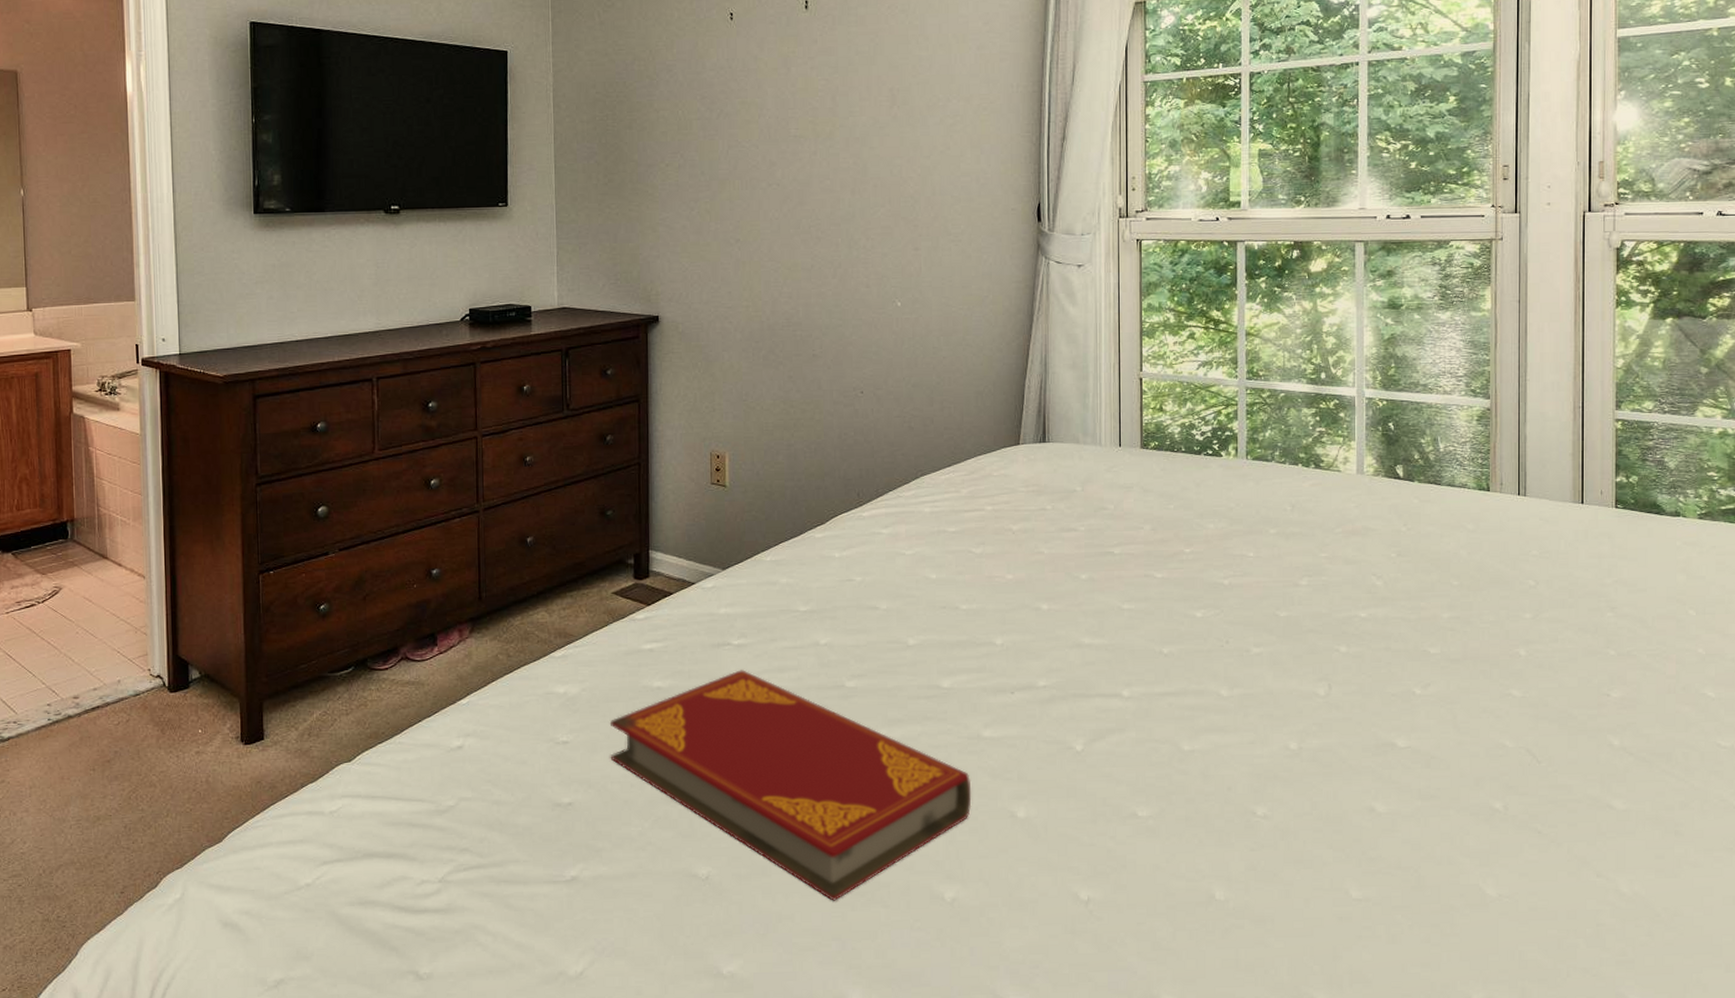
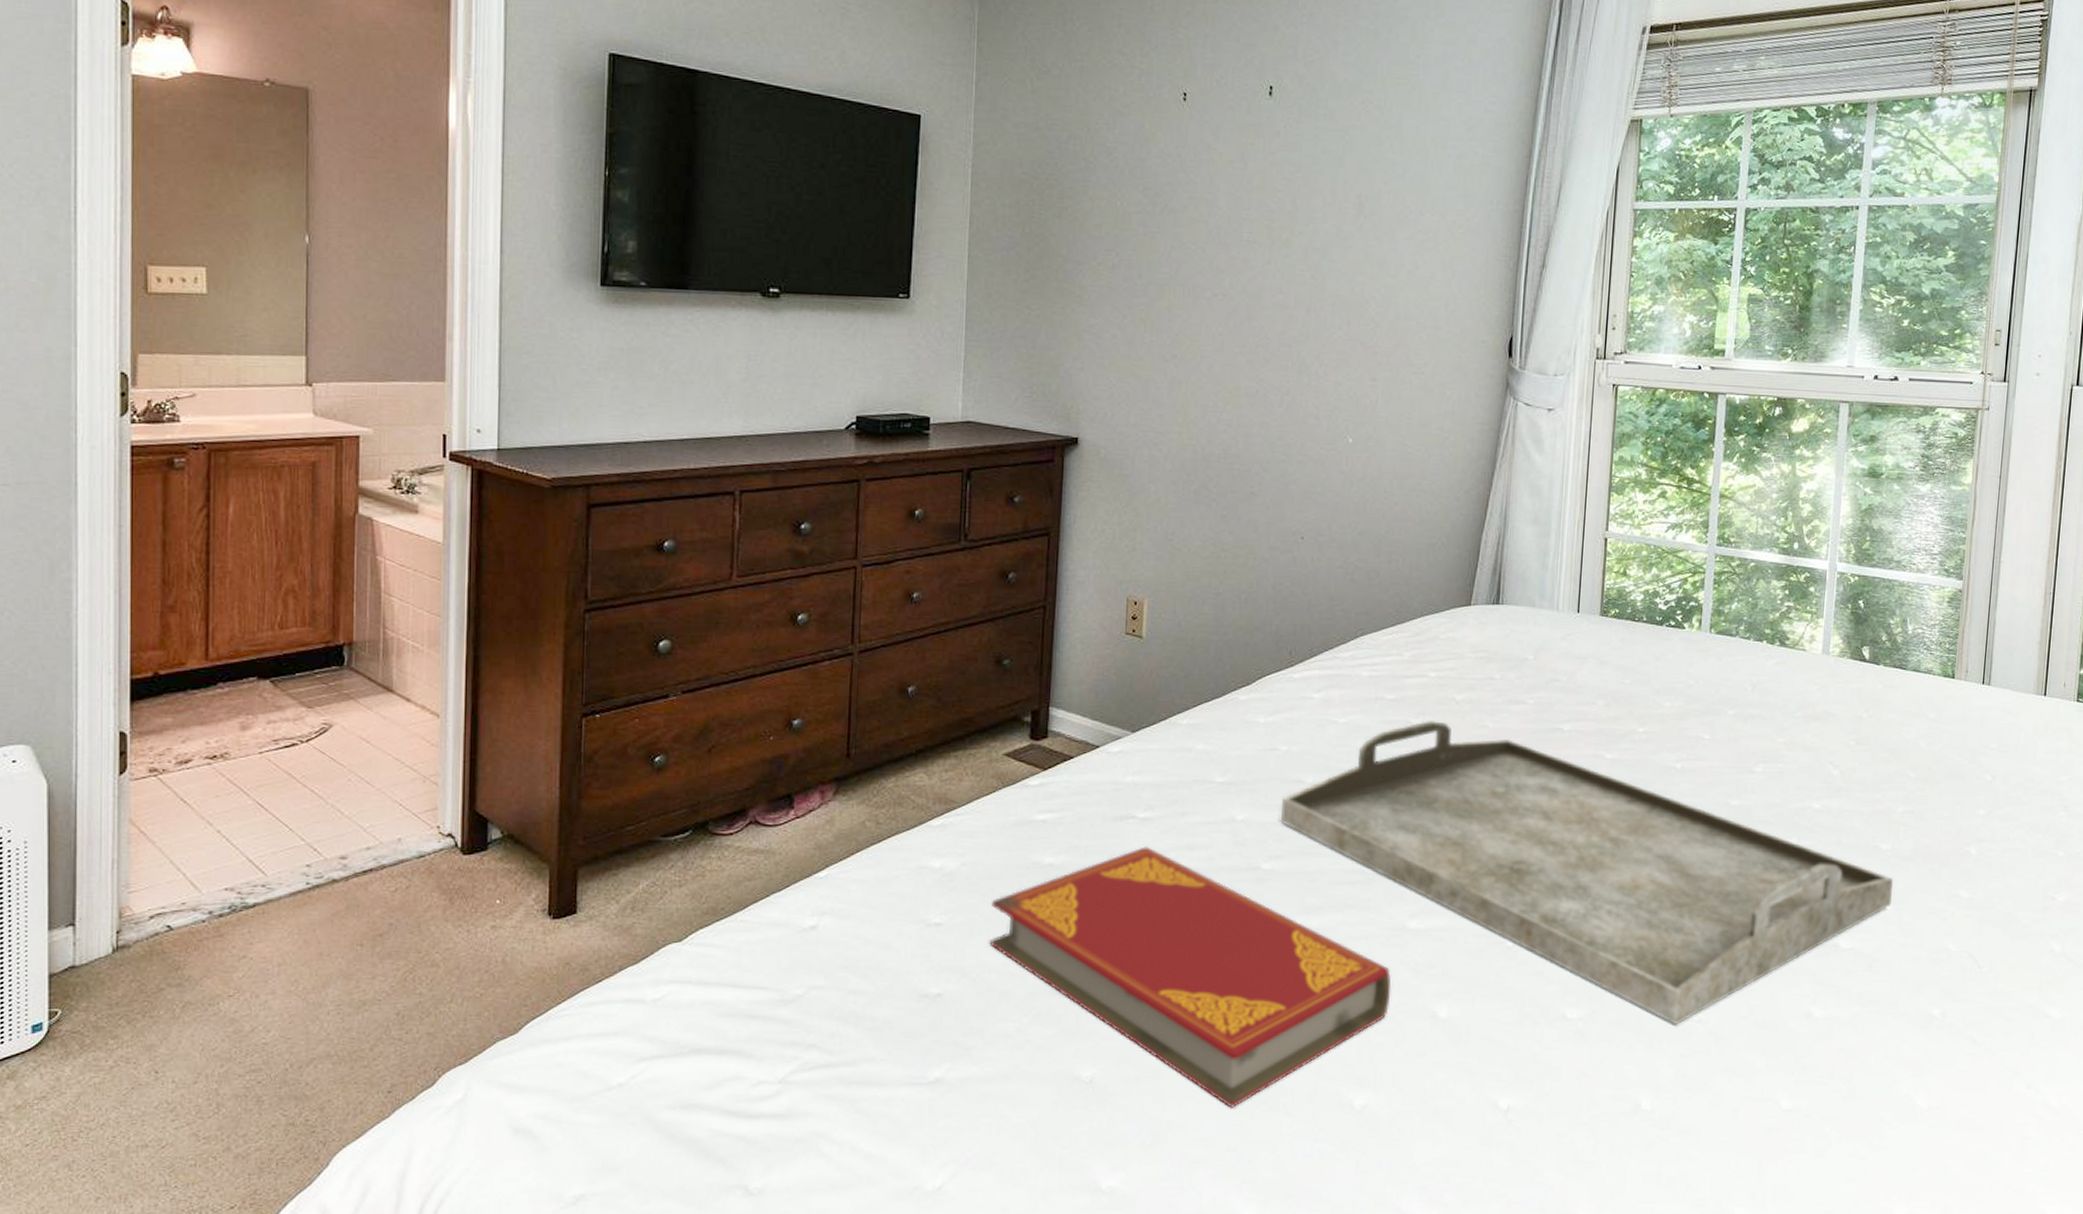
serving tray: none [860,548,1445,821] -> present [1281,719,1894,1025]

